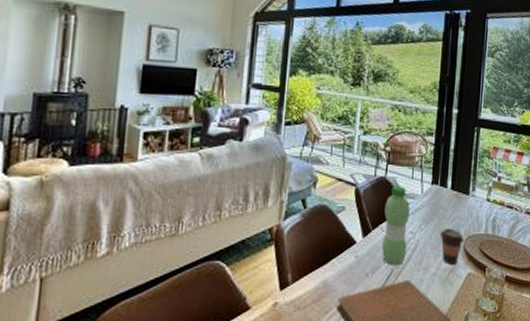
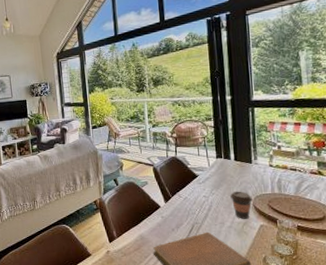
water bottle: present [382,186,410,266] -> none [179,162,203,222]

